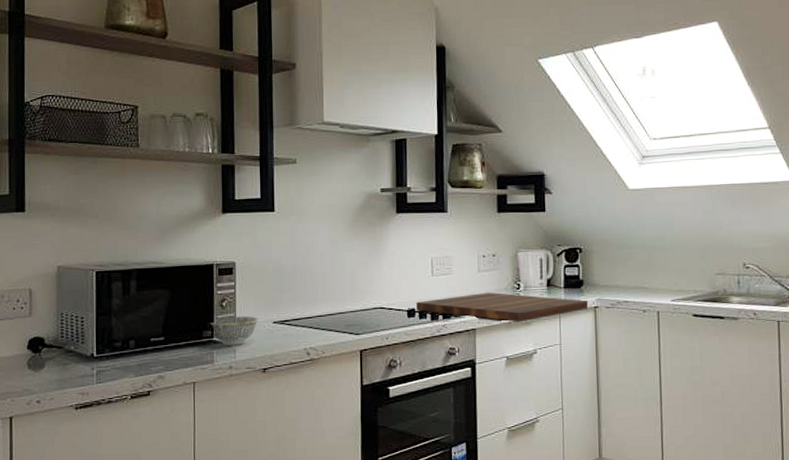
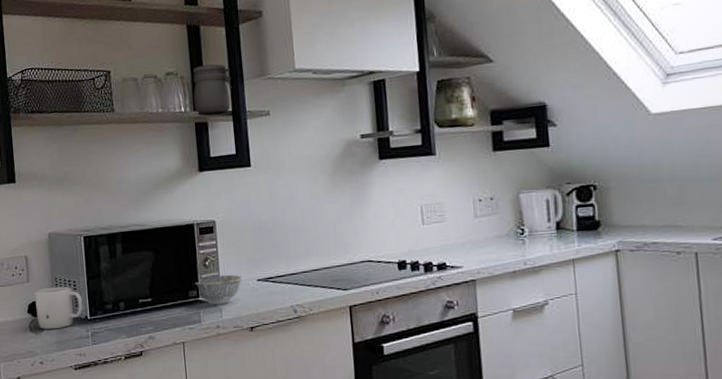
mug: none [37,322,90,367] -> present [34,286,84,330]
jar: none [222,109,261,160] -> present [193,63,232,116]
cutting board: present [416,292,588,322] -> none [407,239,607,271]

